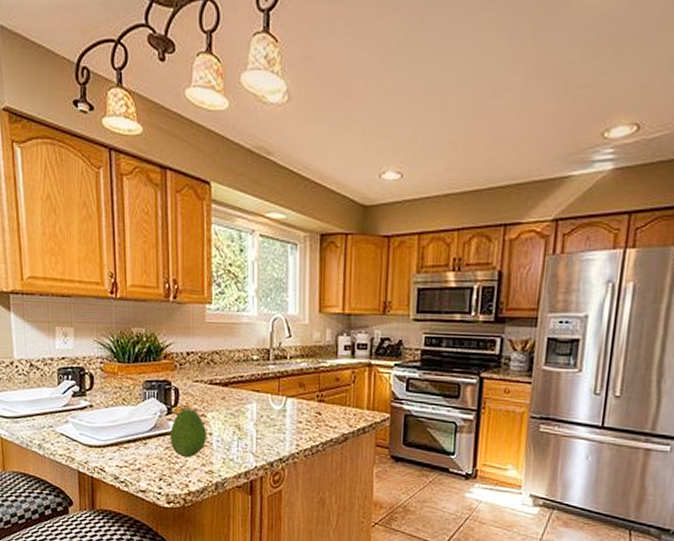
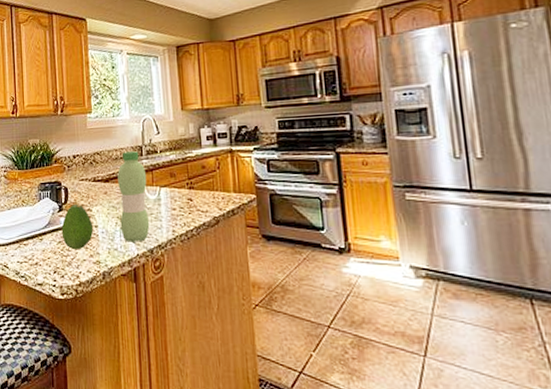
water bottle: none [238,354,272,454] -> present [117,151,150,242]

